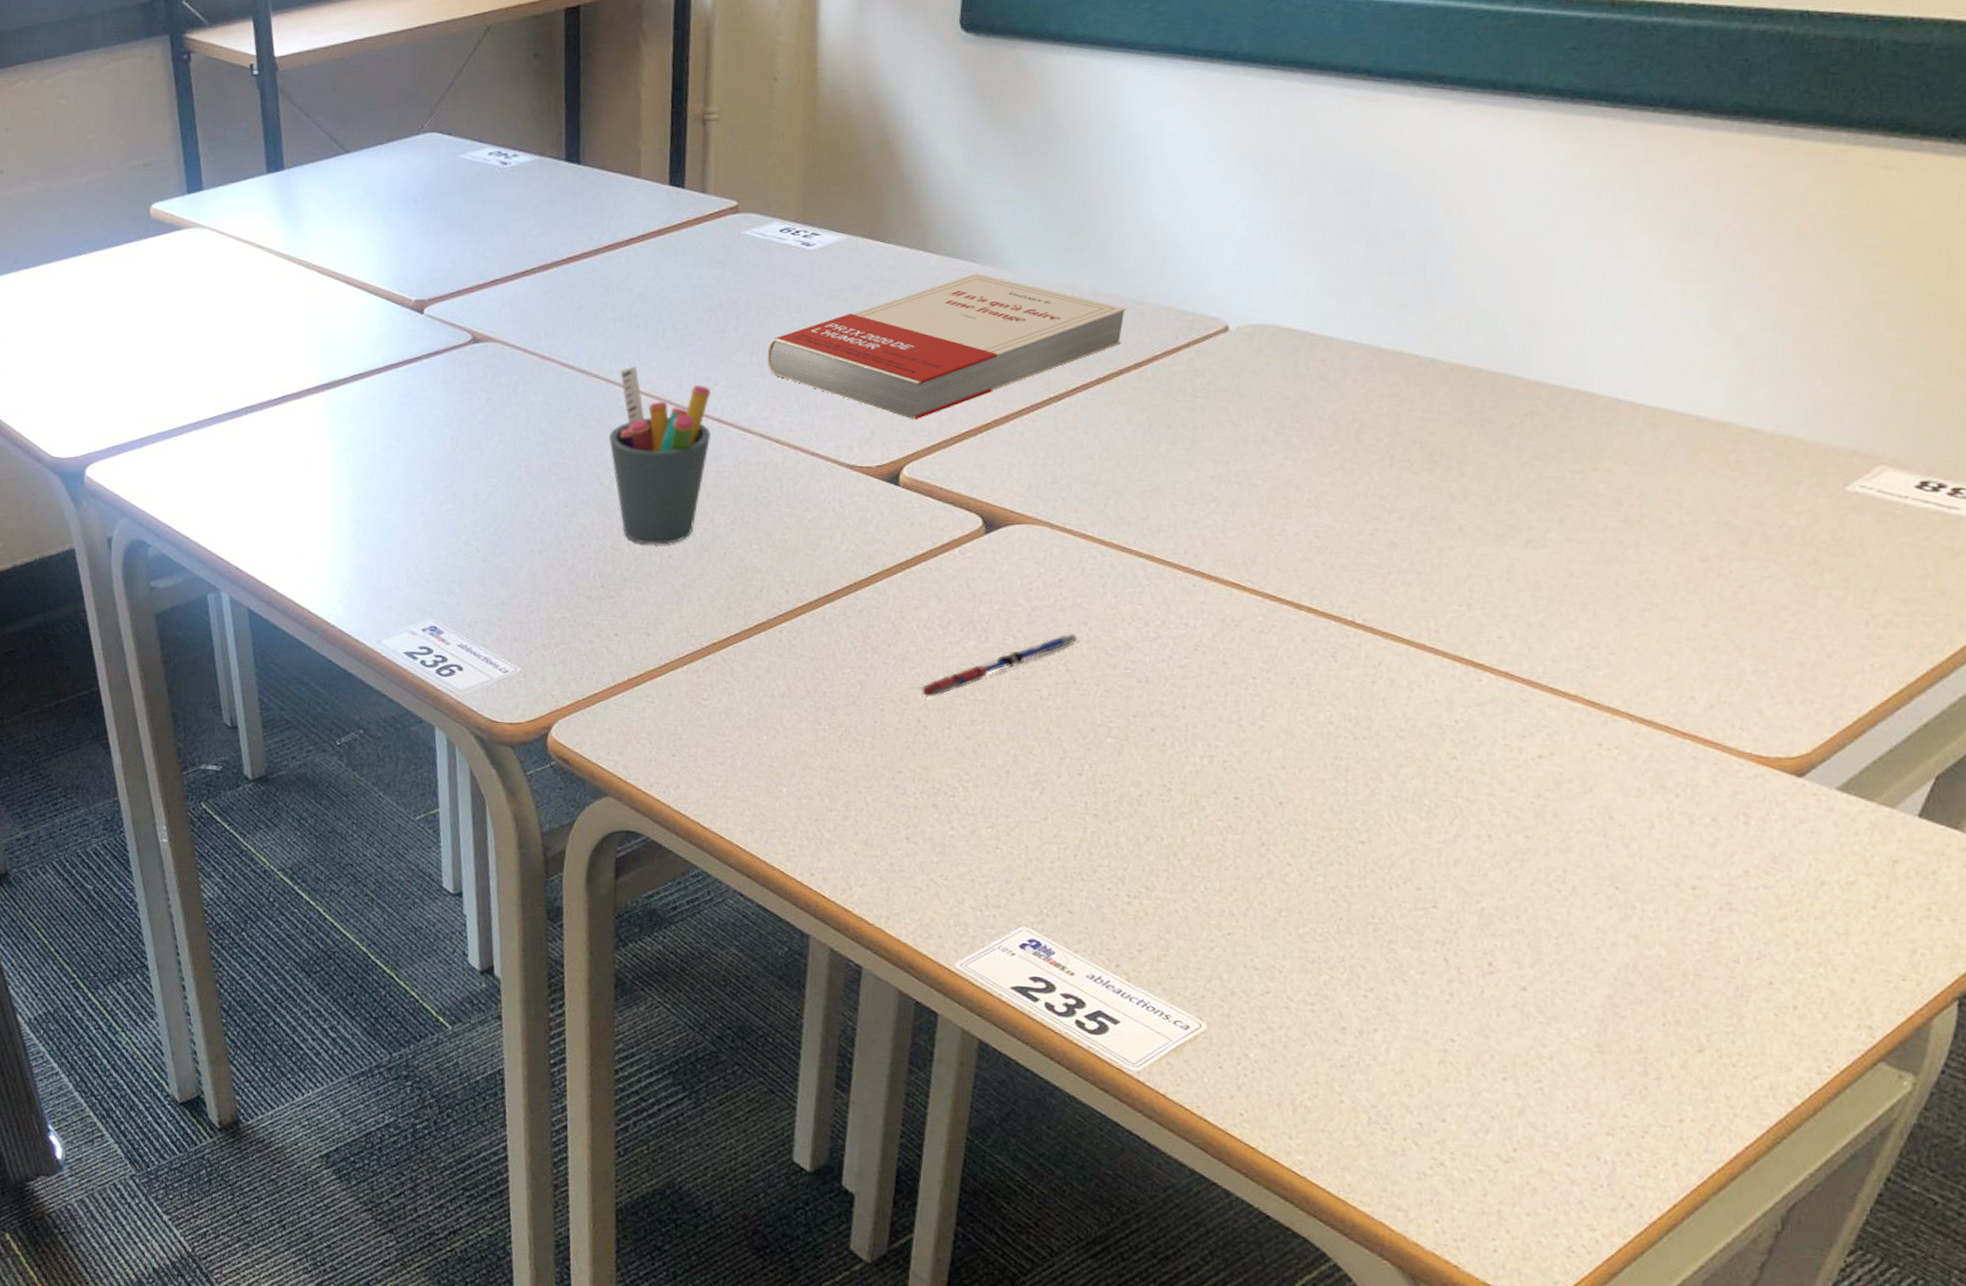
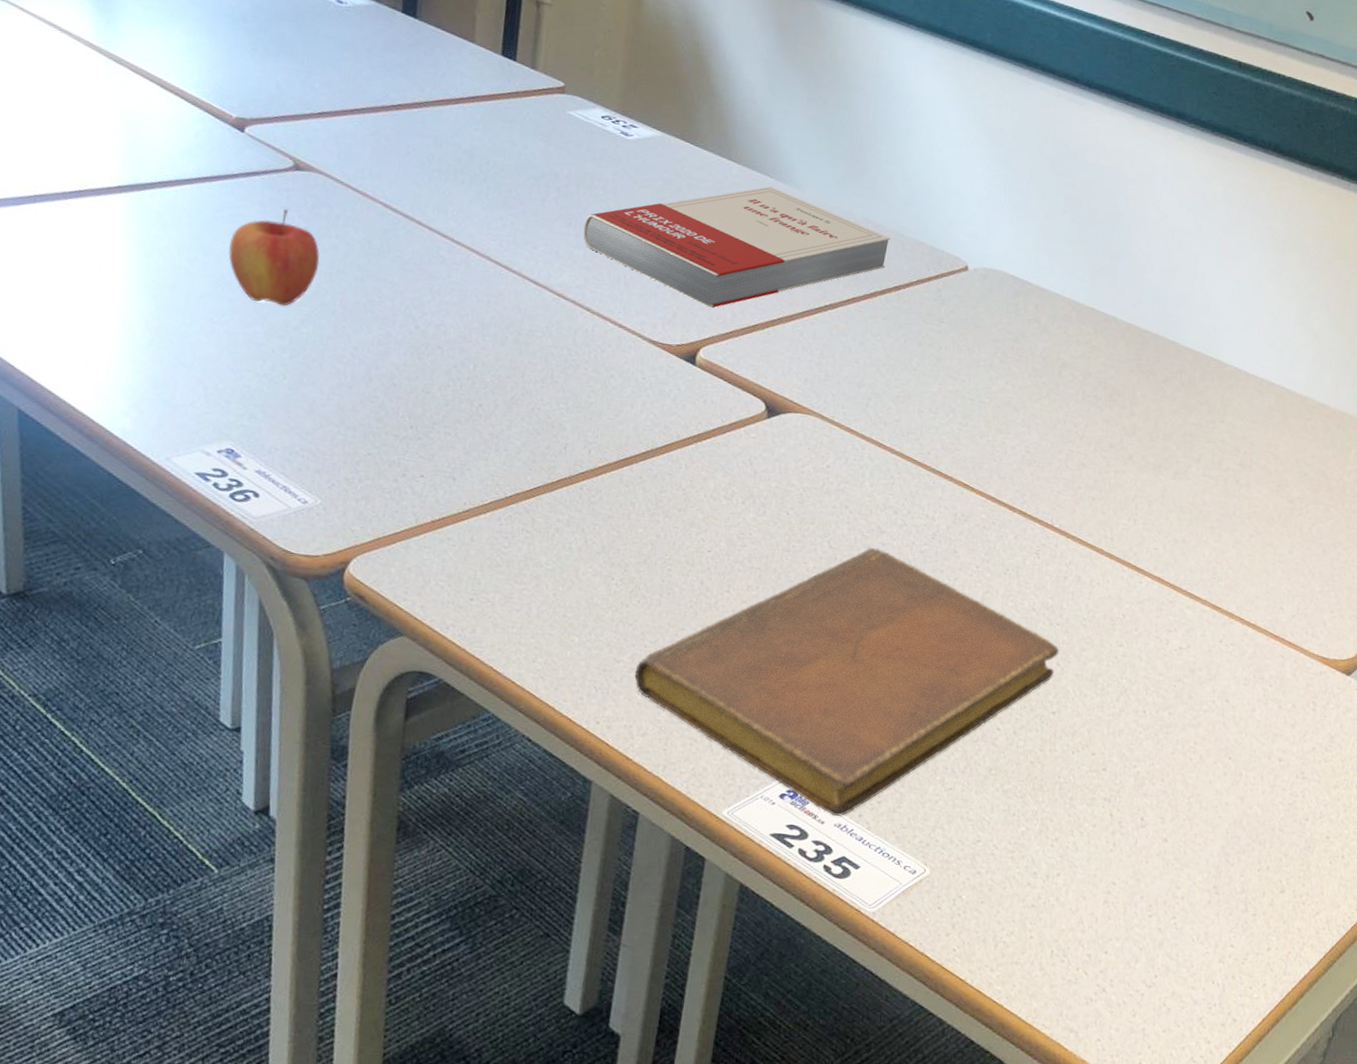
apple: none [418,384,503,481] -> present [228,209,320,307]
pen holder: present [608,366,711,545] -> none [427,218,529,394]
notebook: none [849,666,1368,967] -> present [634,547,1059,816]
pen: present [919,633,1080,697] -> none [704,515,842,562]

